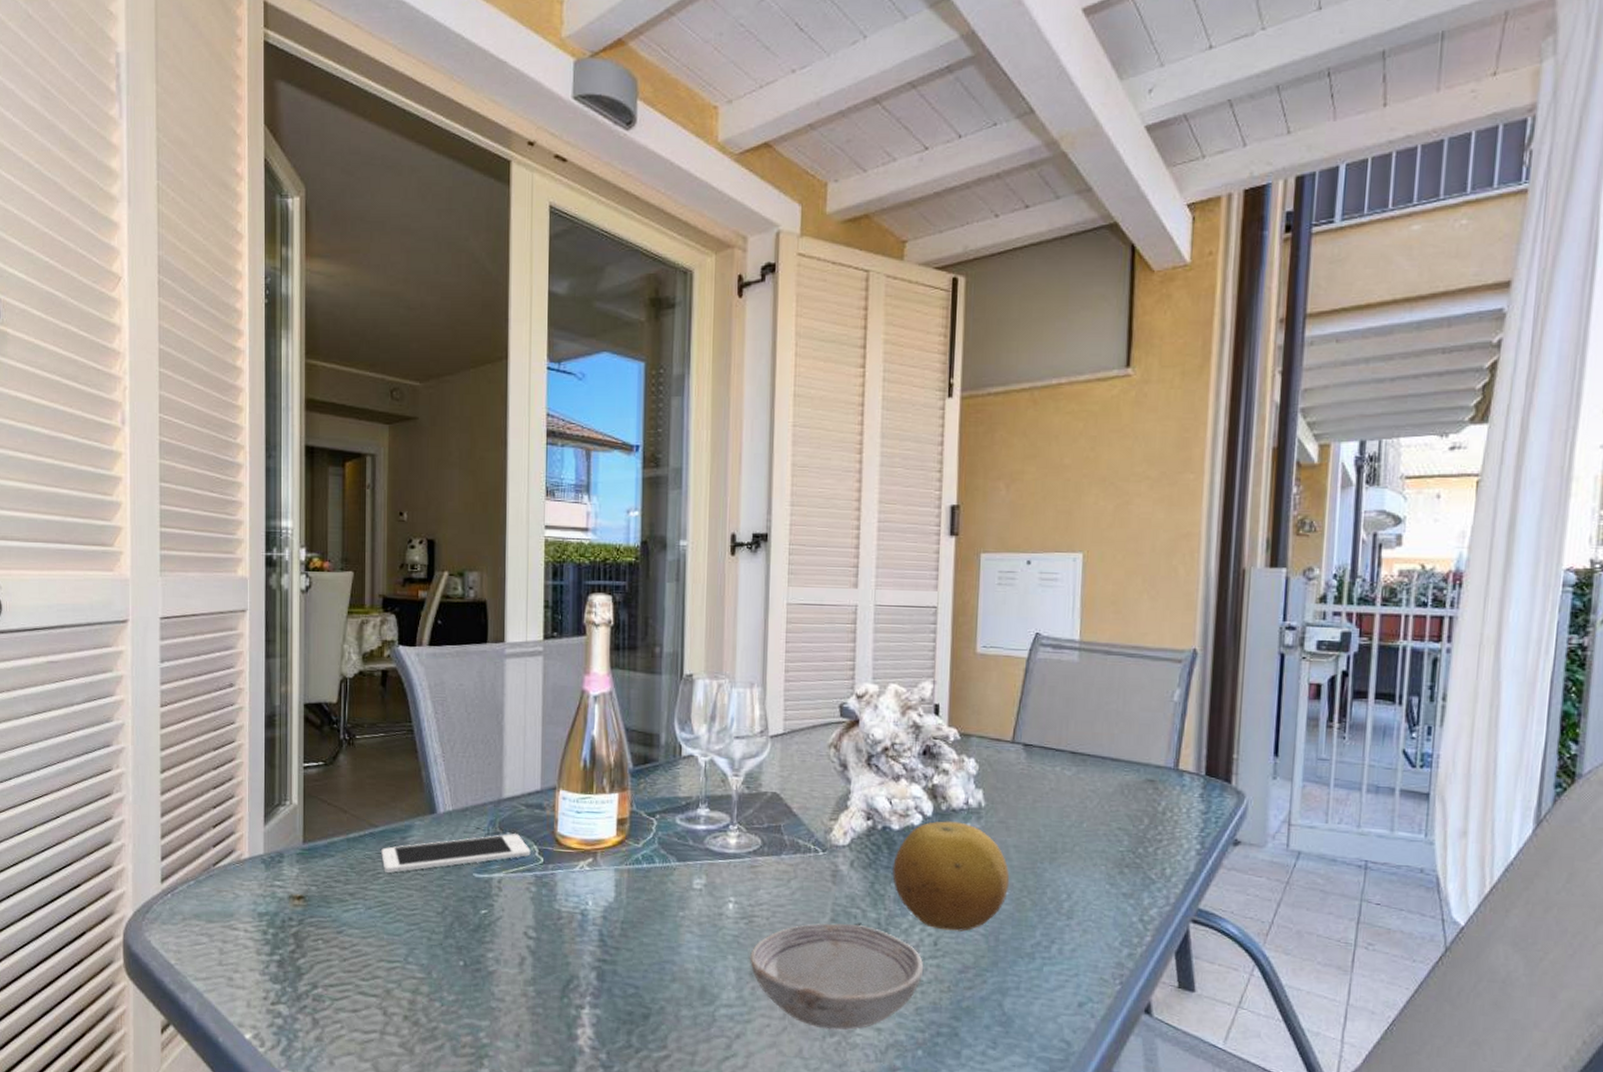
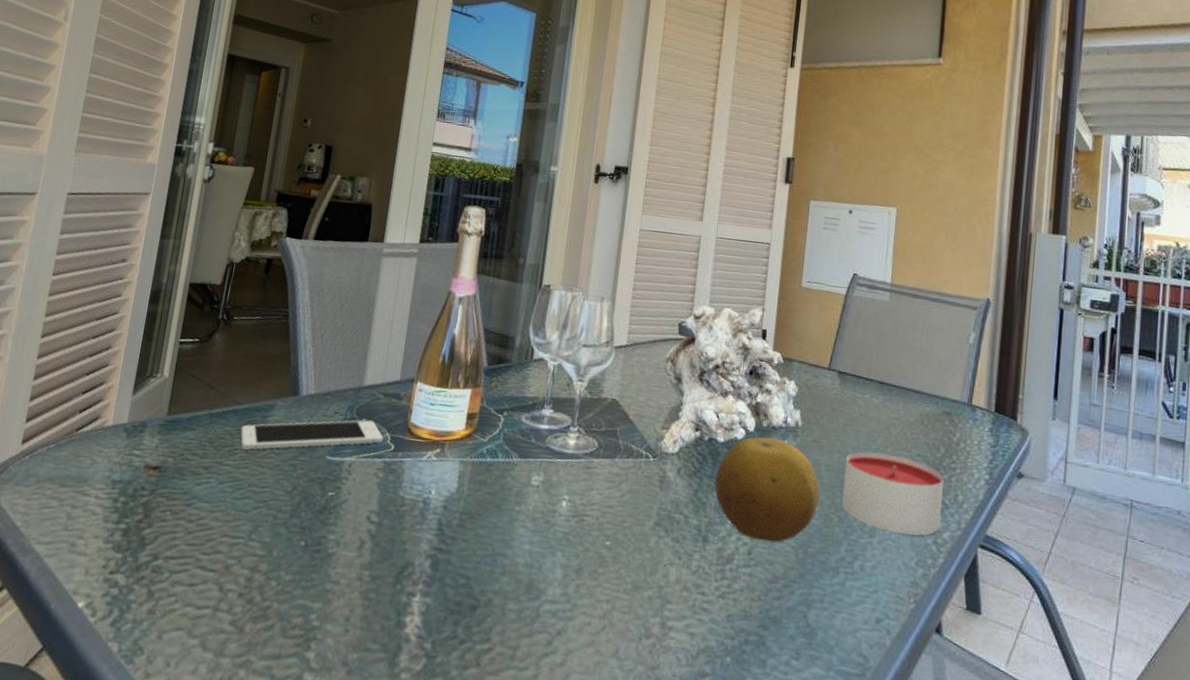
bowl: present [750,923,924,1031] -> none [576,526,738,633]
candle: none [1034,829,1149,915] -> present [841,451,944,536]

